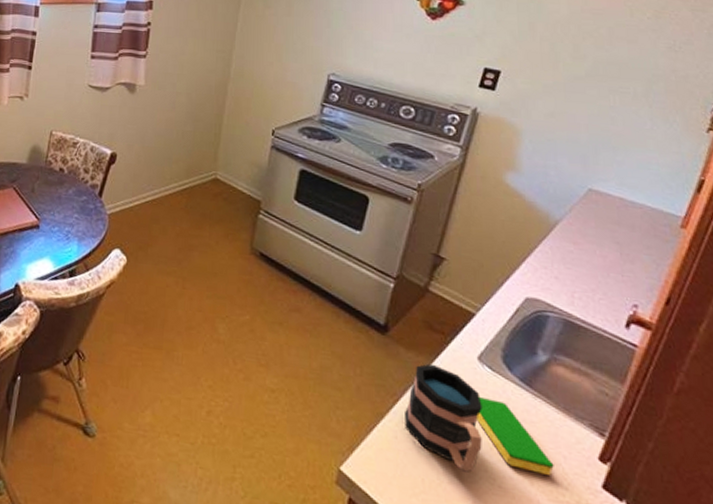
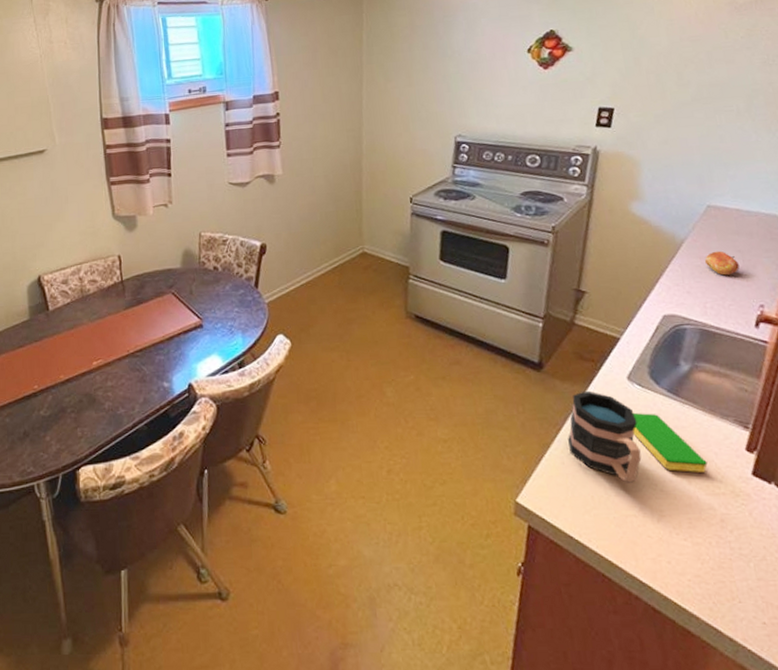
apple: none [578,238,616,267] -> present [704,250,740,276]

